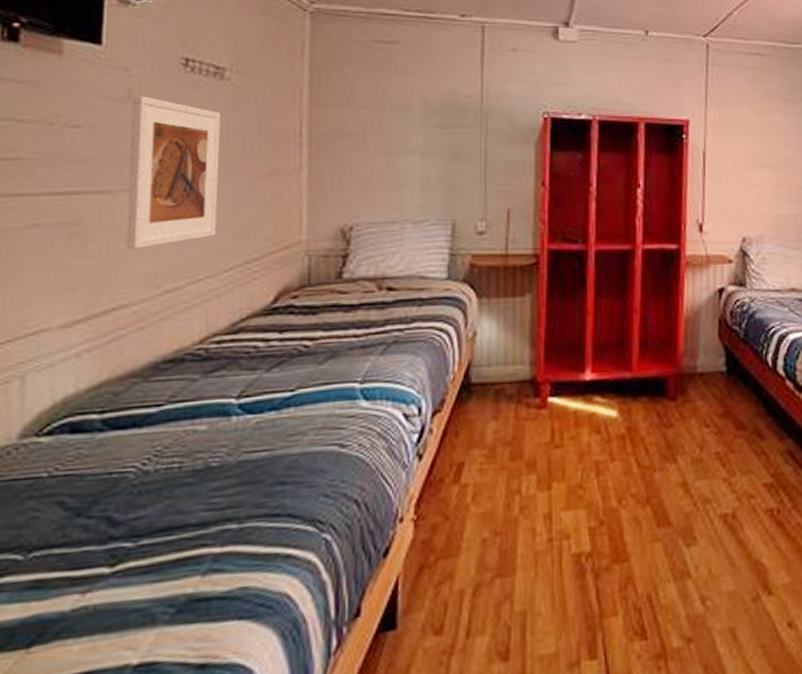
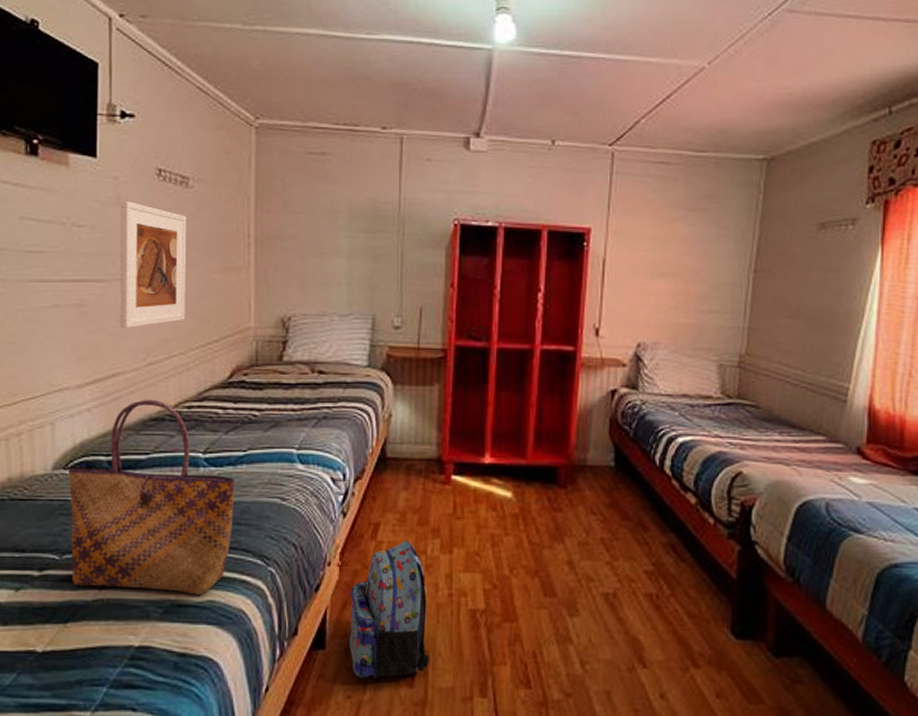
tote bag: none [41,335,279,594] -> present [67,399,235,595]
backpack: none [427,479,528,660] -> present [349,540,430,678]

